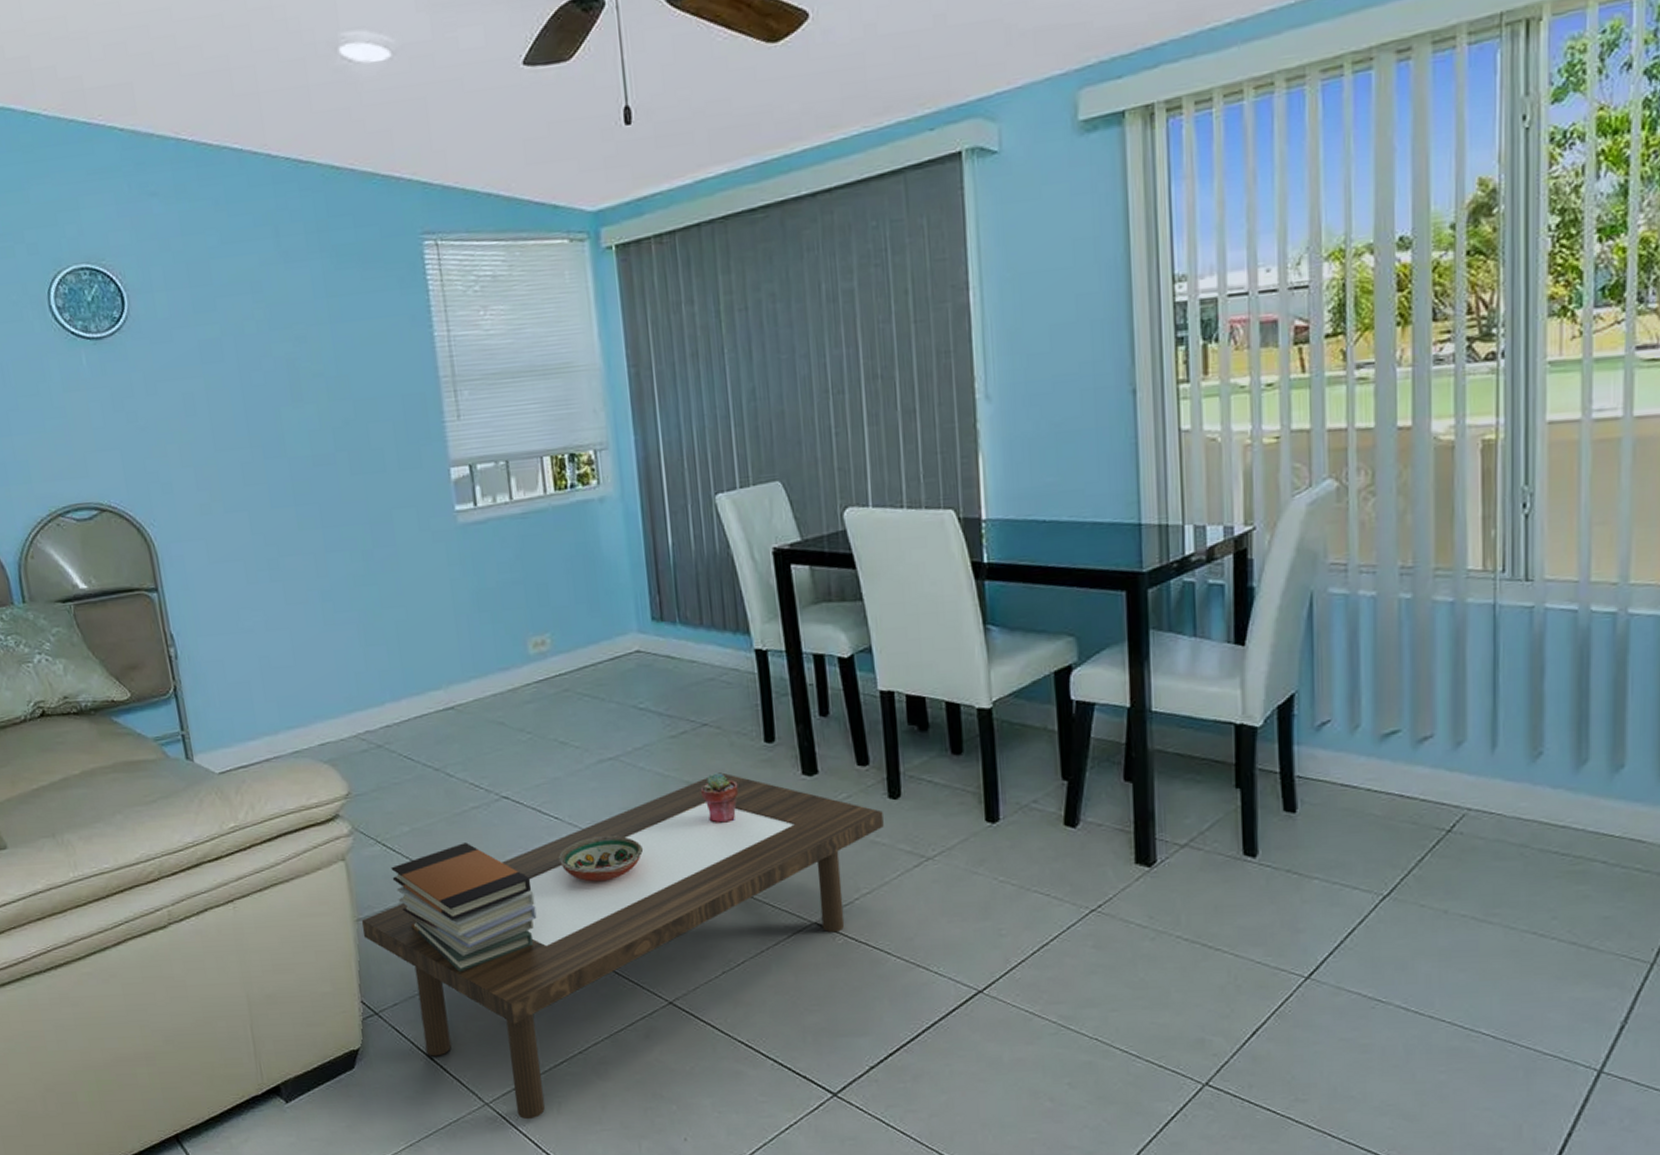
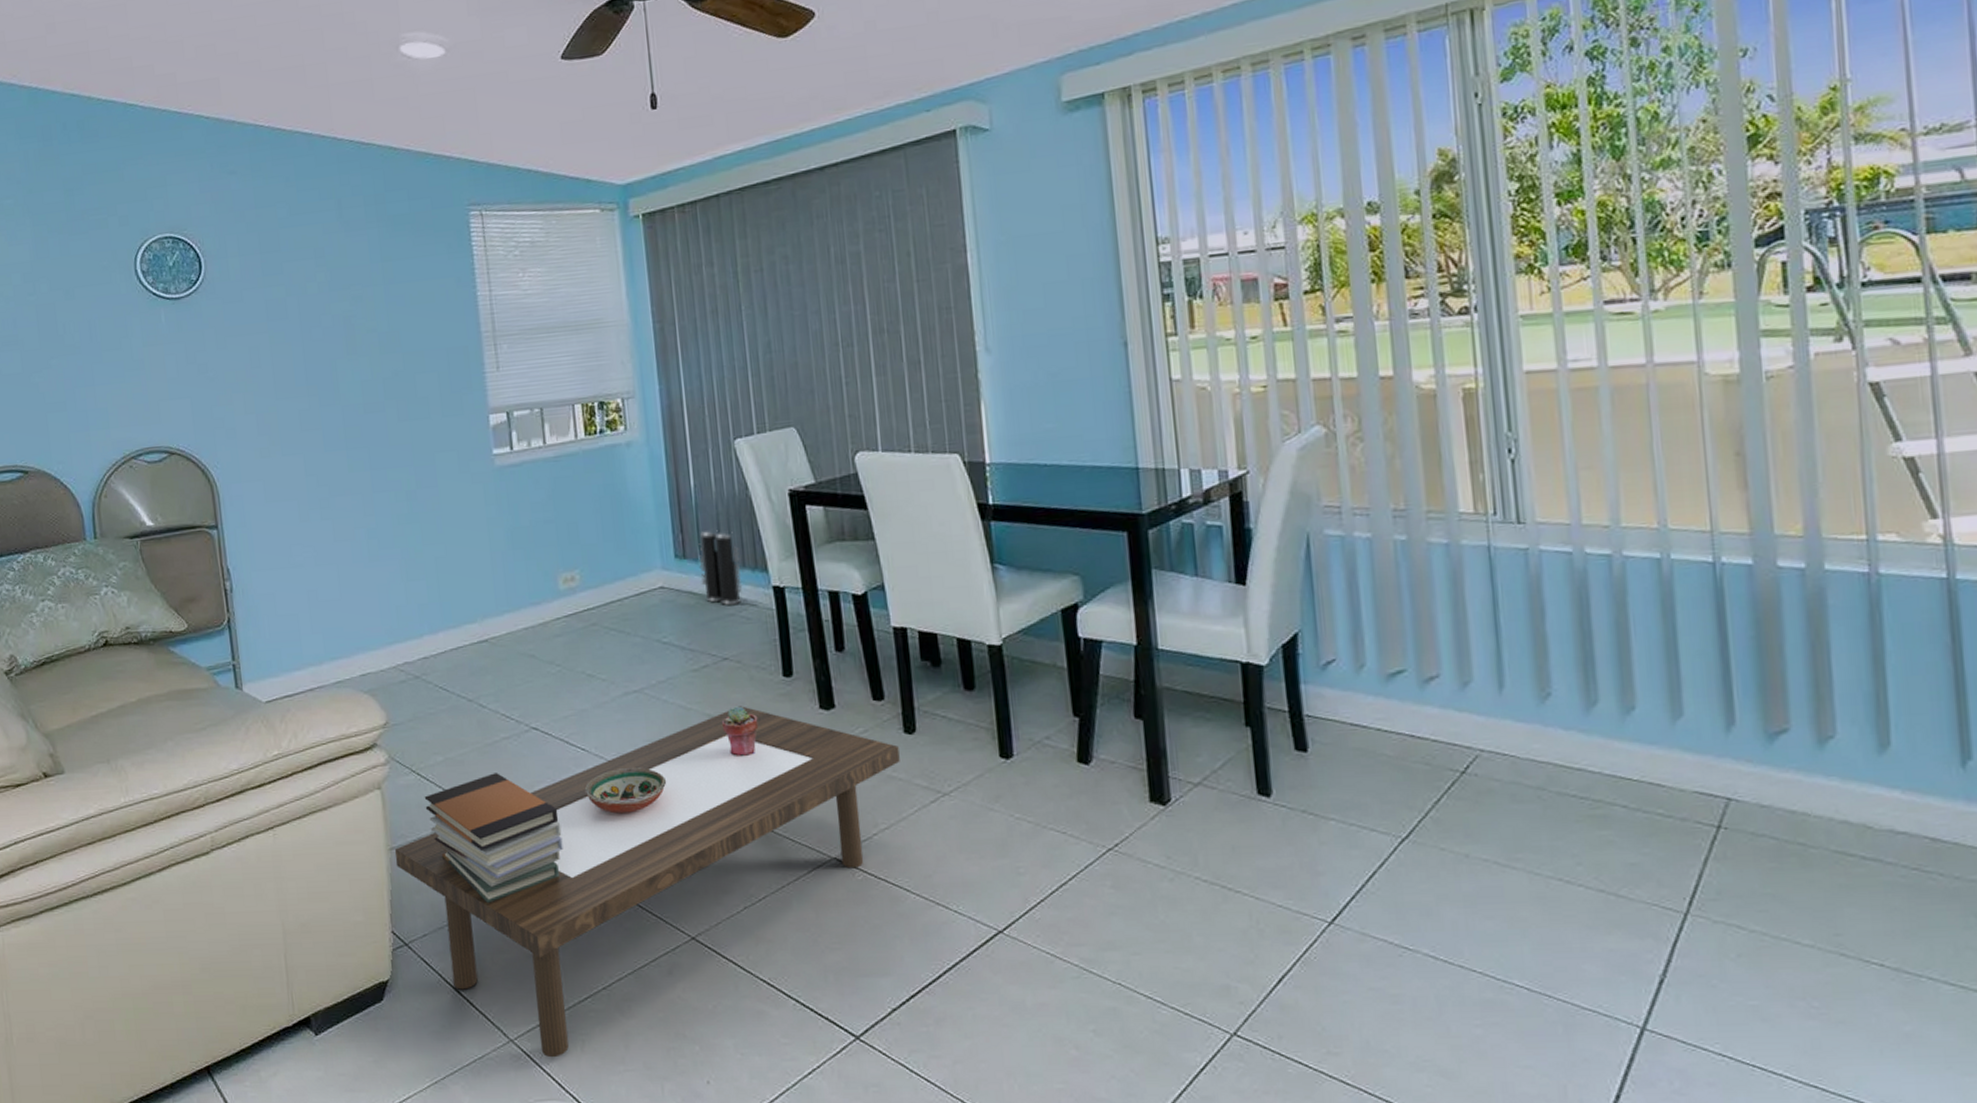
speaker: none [677,591,724,669] -> present [698,530,743,605]

